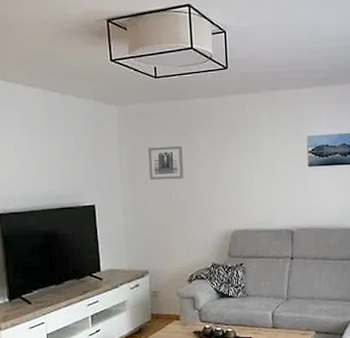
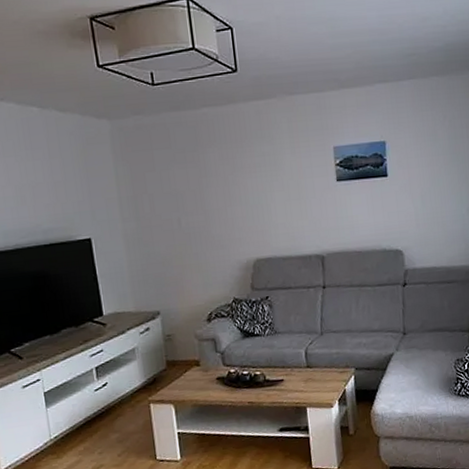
wall art: present [148,145,184,181] -> none [150,163,194,206]

